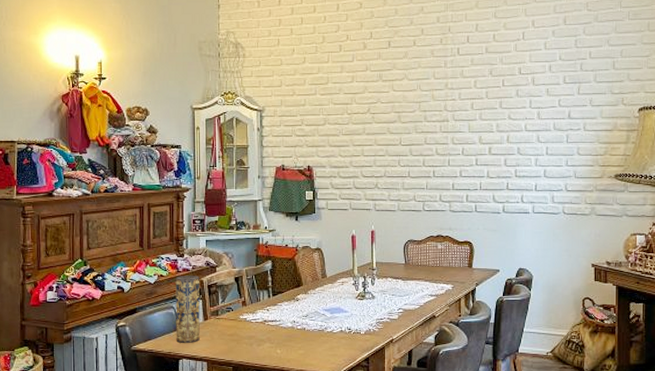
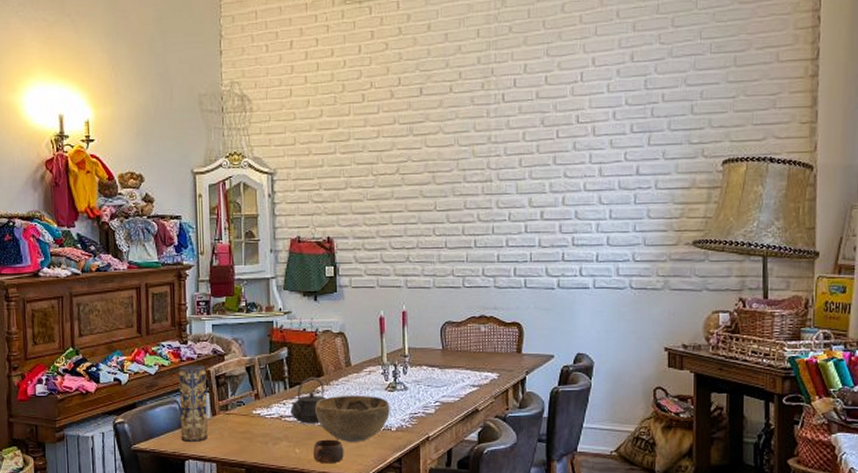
teapot: none [273,286,304,327] -> present [290,376,326,424]
cup: none [292,341,319,363] -> present [312,439,344,464]
decorative bowl: none [294,302,360,344] -> present [314,395,390,442]

